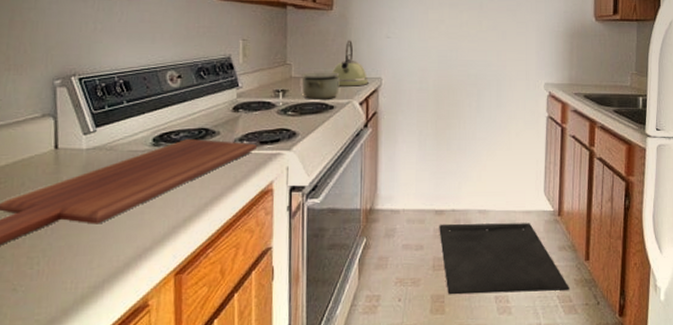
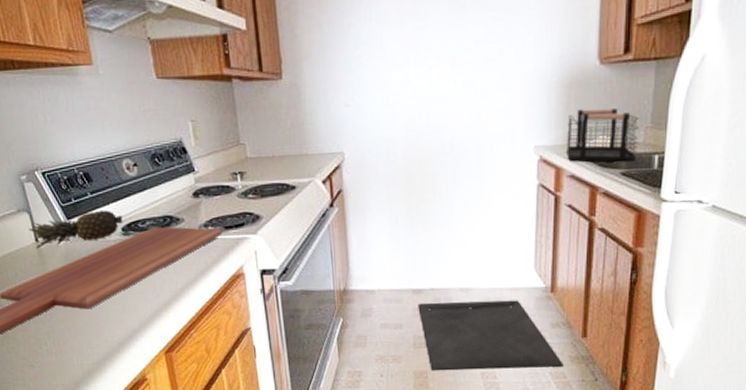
fruit: none [50,119,156,157] -> present [28,210,123,249]
saucepan: present [301,72,340,99] -> none [257,149,299,180]
kettle: present [331,39,369,86] -> none [288,111,330,165]
dish rack: none [571,55,627,102] -> present [567,109,640,163]

